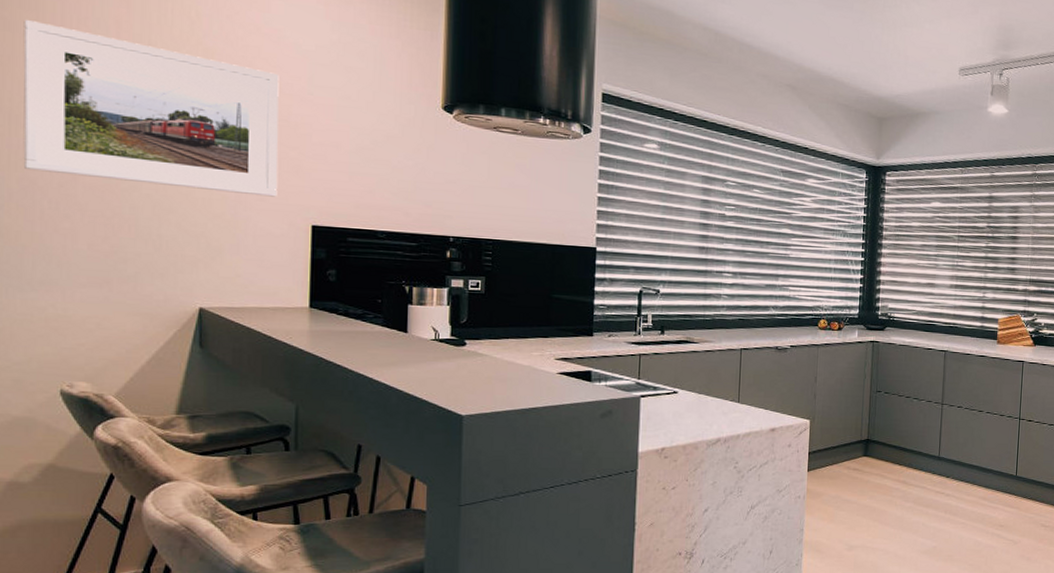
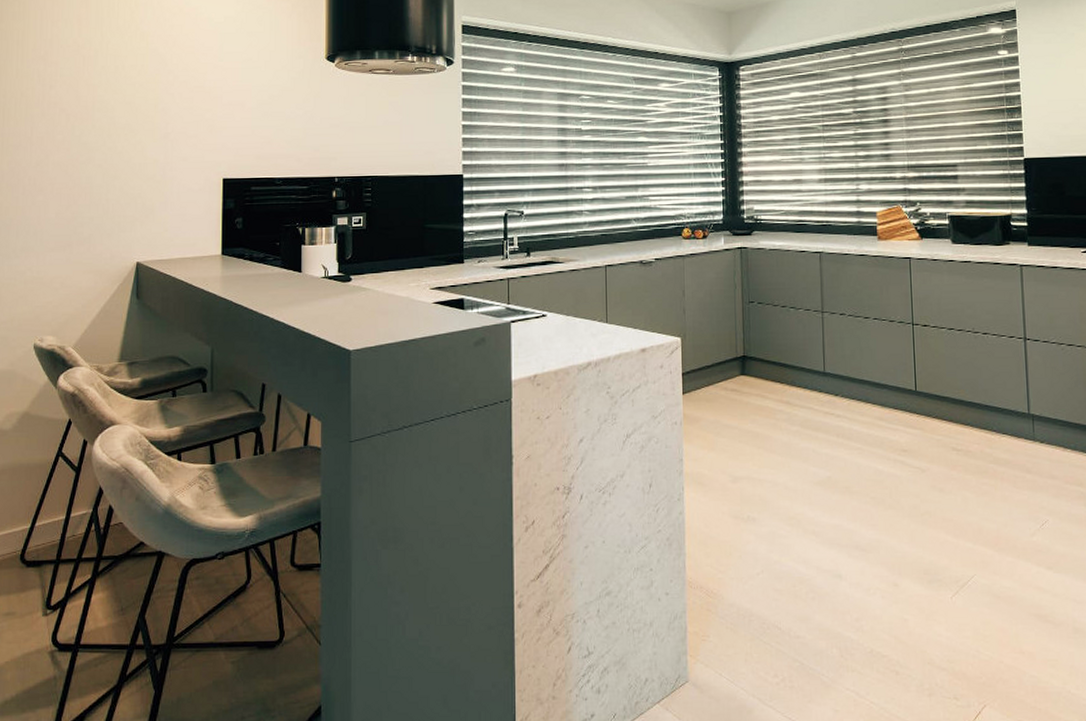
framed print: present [23,20,279,197] -> none [12,29,197,157]

